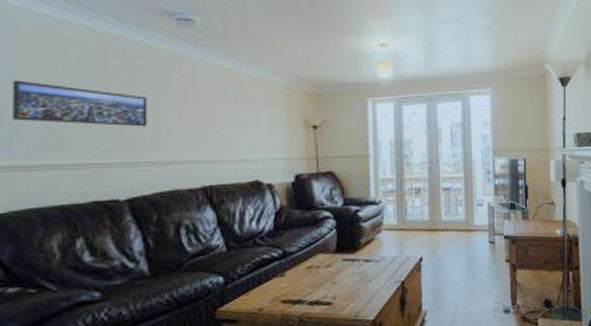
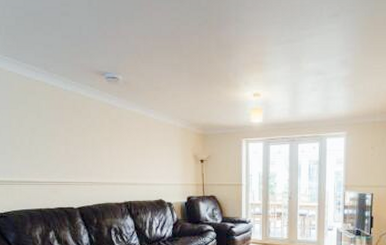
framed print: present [11,80,148,127] -> none [9,123,90,157]

